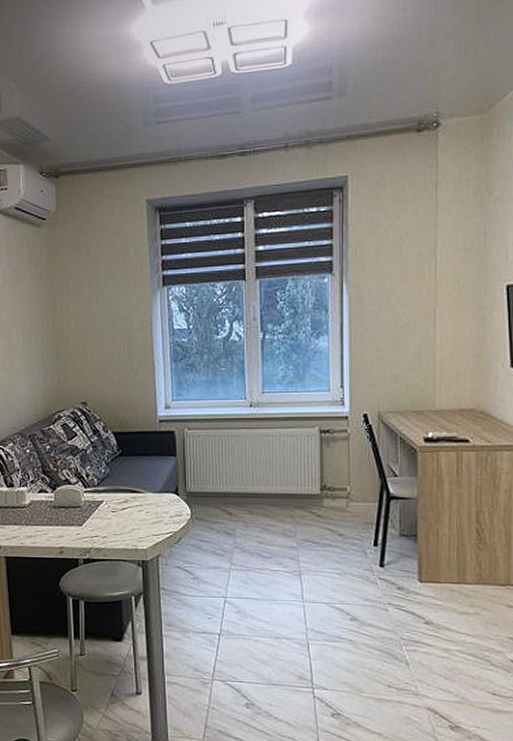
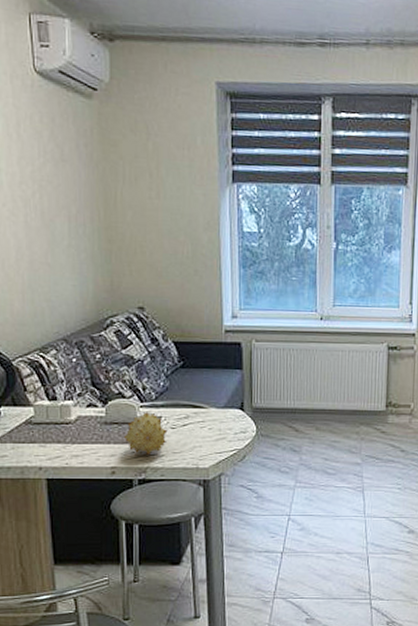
fruit: none [70,497,109,537] -> present [123,412,168,456]

